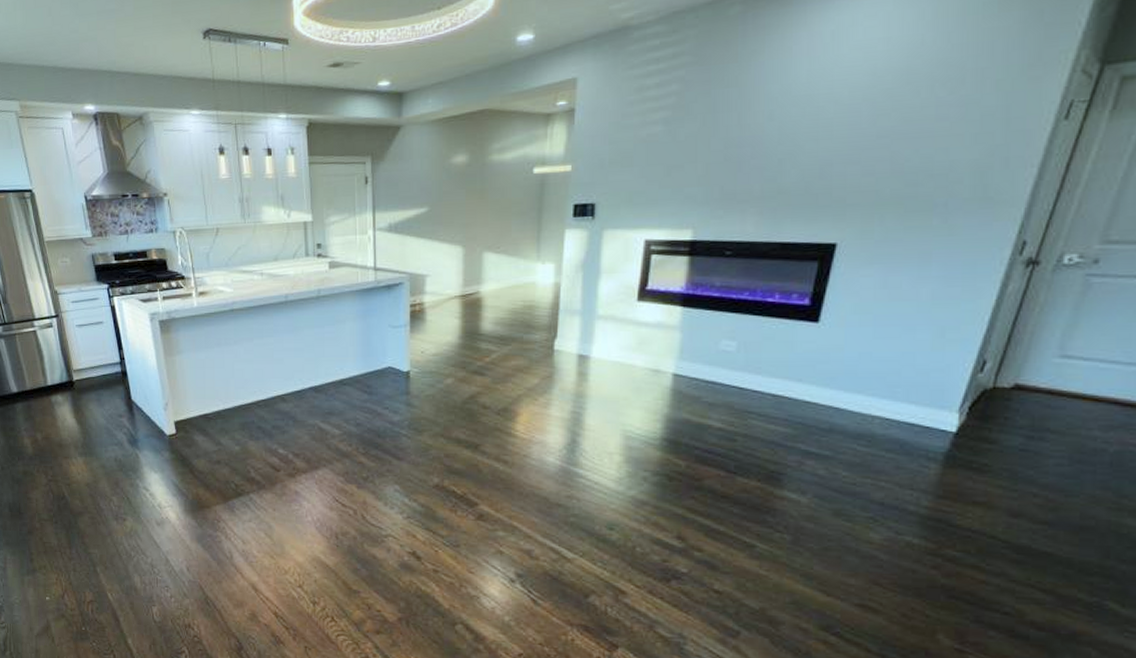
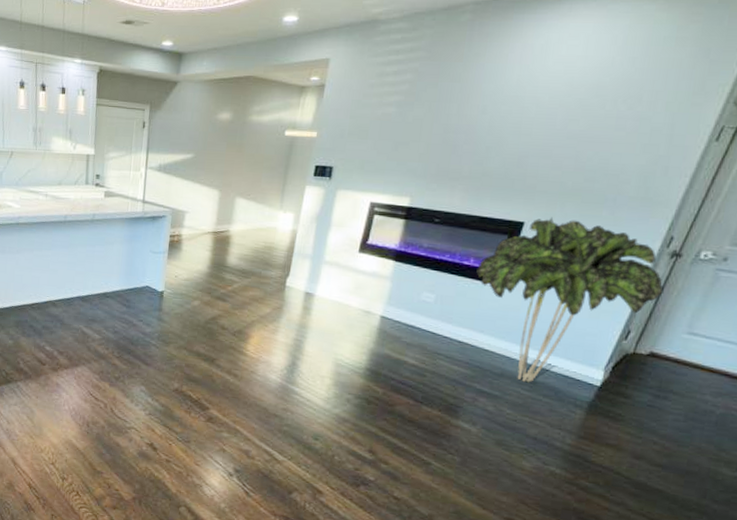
indoor plant: none [784,234,1022,437] -> present [476,217,664,383]

